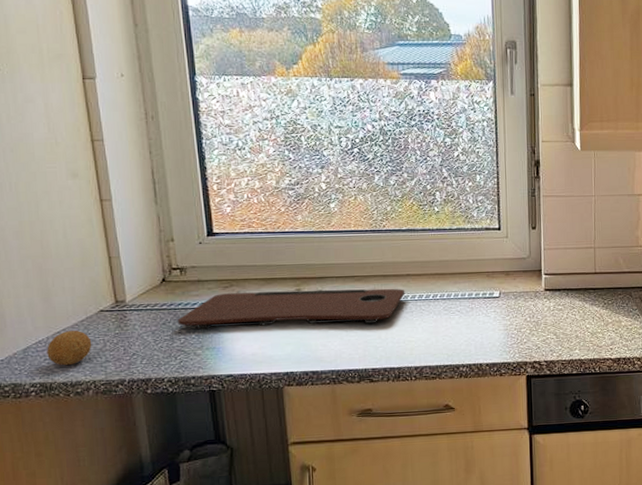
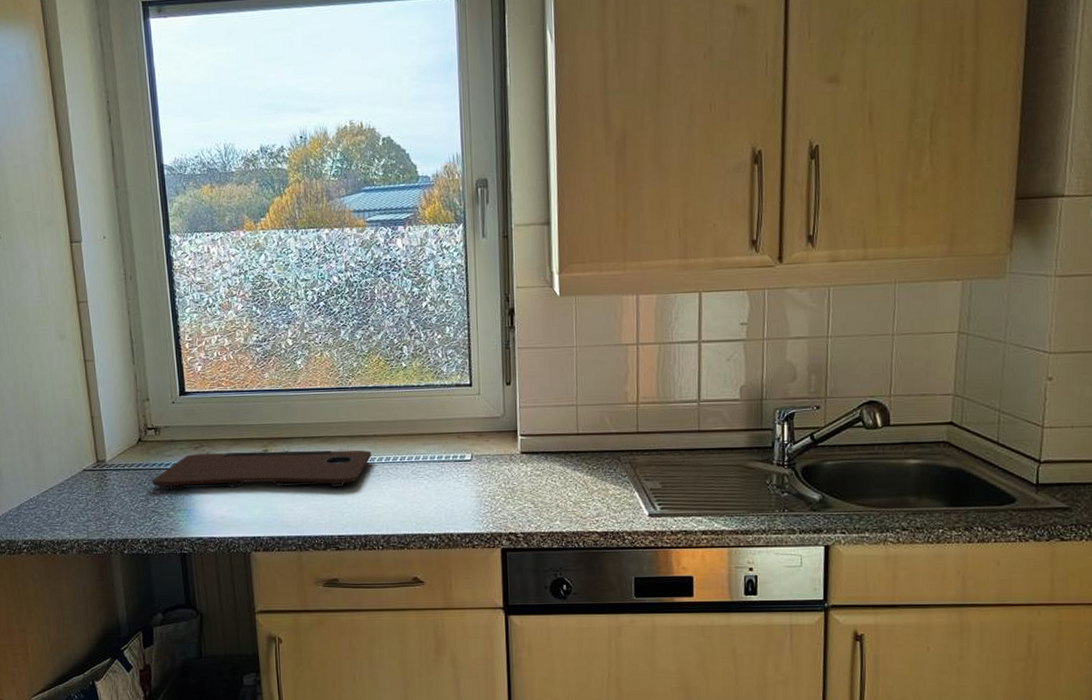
fruit: present [47,331,92,366] -> none [37,489,76,524]

